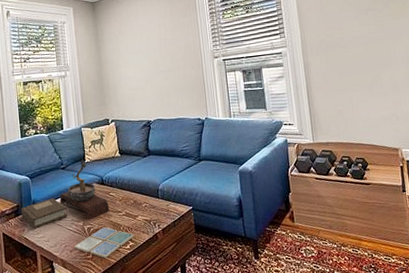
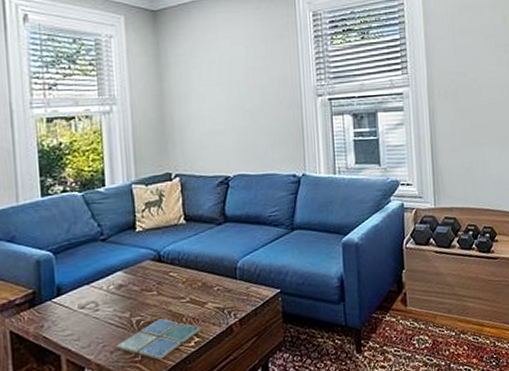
book: present [20,198,67,229] -> none [38,281,108,324]
bonsai tree: present [59,159,110,219] -> none [96,227,169,309]

